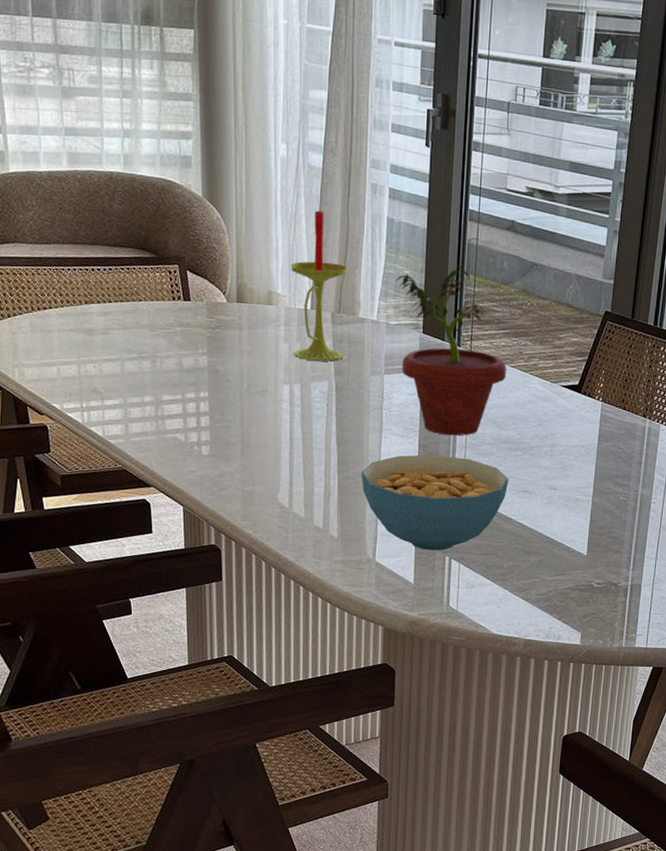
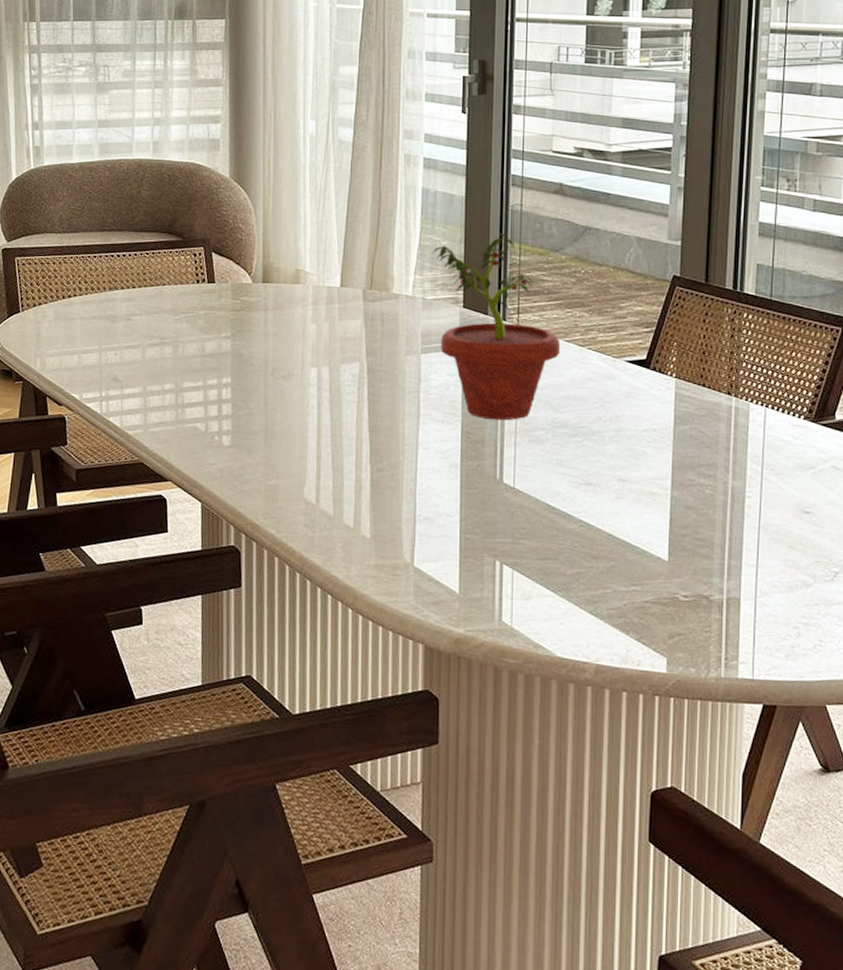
candle: present [290,210,349,361] -> none [318,185,381,341]
cereal bowl: present [361,454,509,551] -> none [396,442,568,555]

